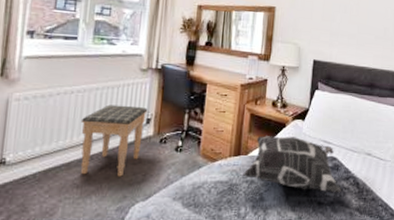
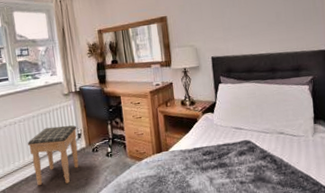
decorative pillow: present [243,136,341,193] -> none [168,128,260,174]

